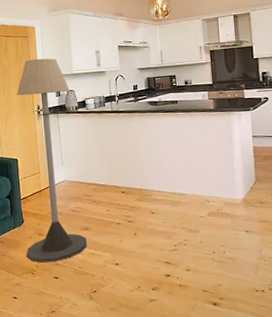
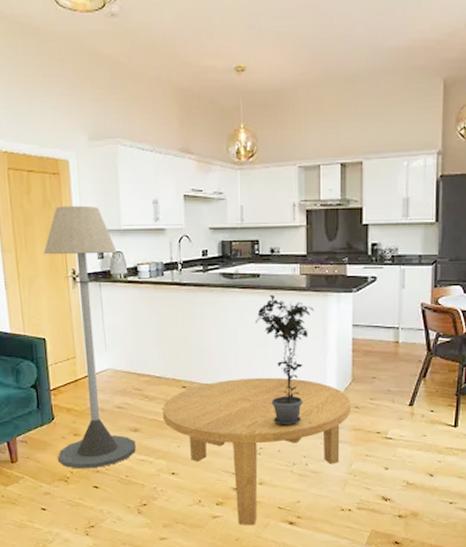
coffee table: none [106,181,257,307] -> present [162,377,351,525]
potted plant: none [176,116,221,220] -> present [256,295,314,426]

